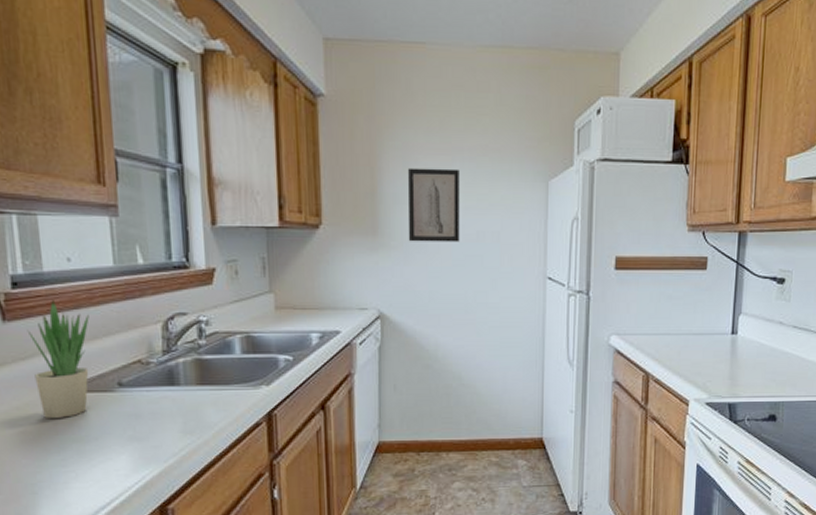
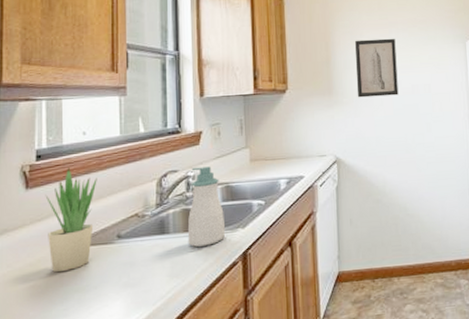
soap bottle: none [201,311,246,402] -> present [187,166,225,247]

